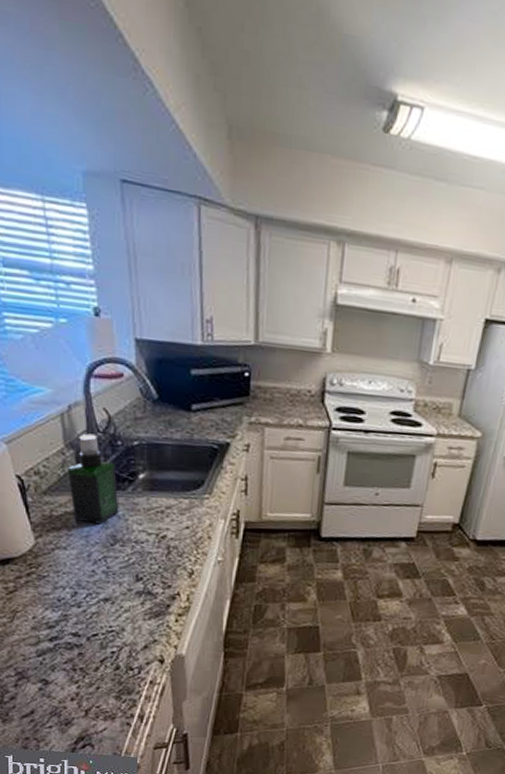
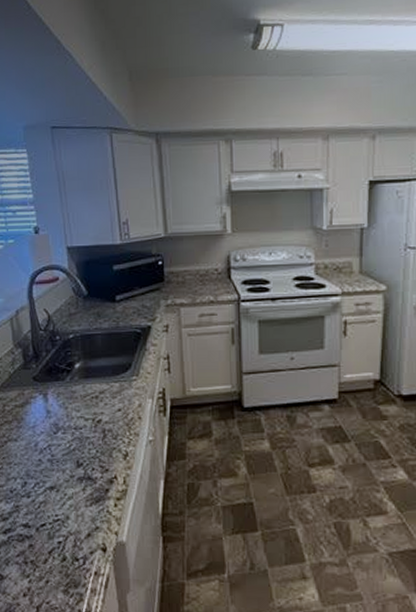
spray bottle: present [68,433,119,525] -> none [17,332,60,415]

